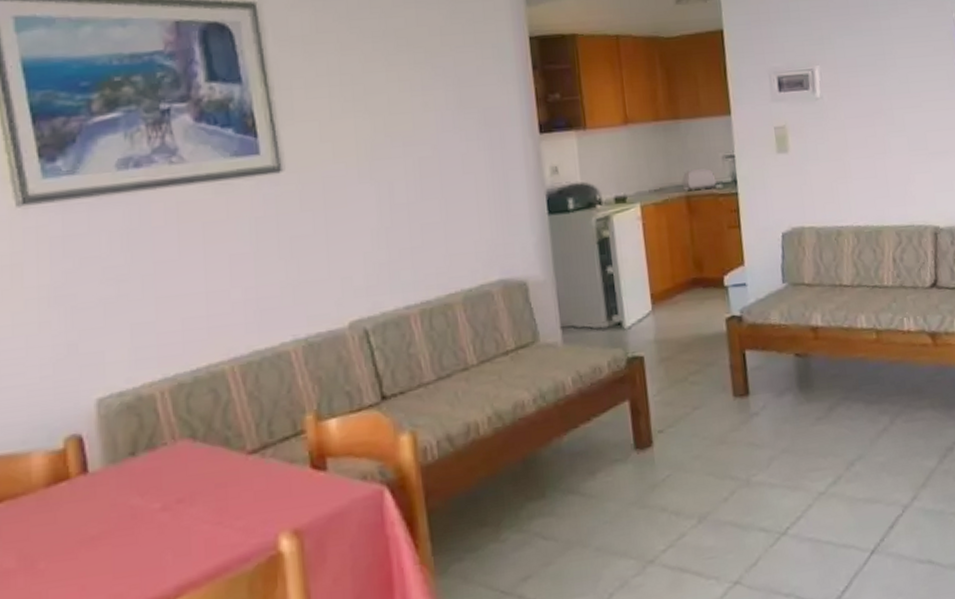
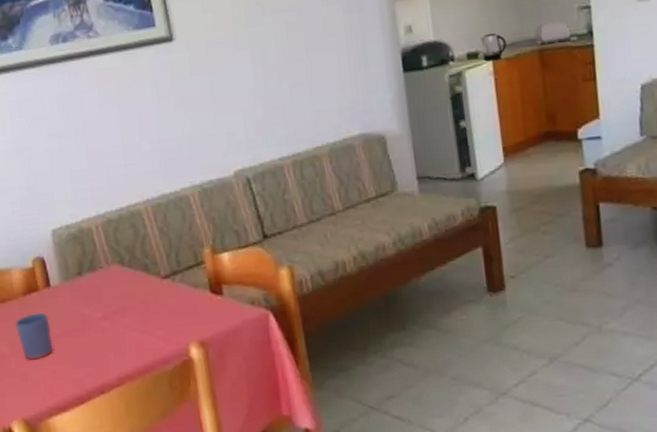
mug: none [28,507,85,575] -> present [14,312,53,360]
kettle: none [629,177,654,206] -> present [480,33,506,62]

